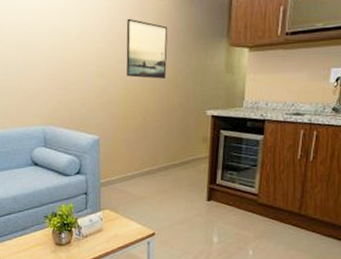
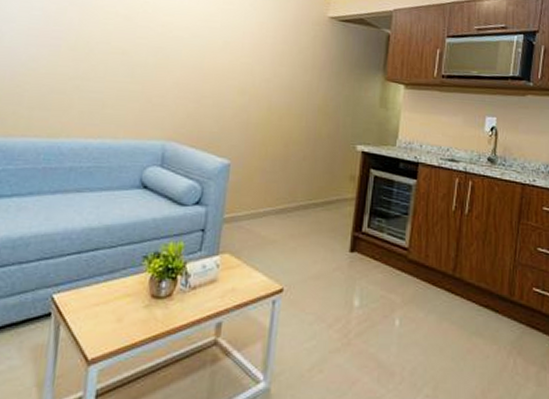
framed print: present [126,18,168,79] -> none [272,37,323,105]

